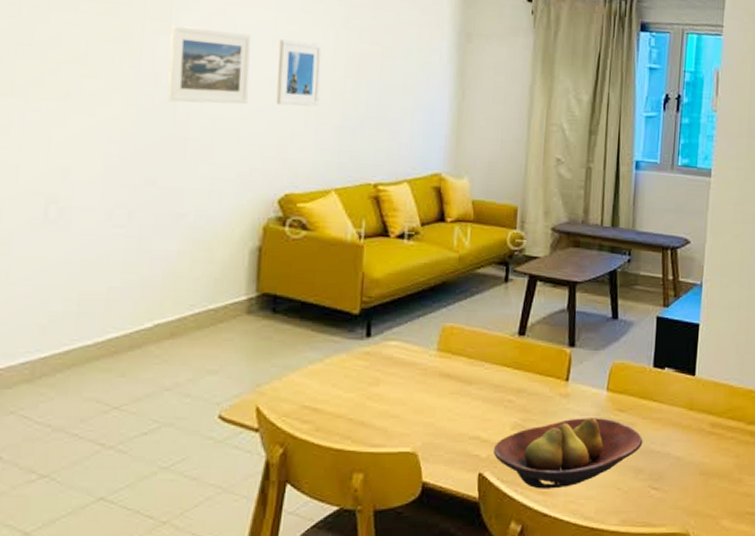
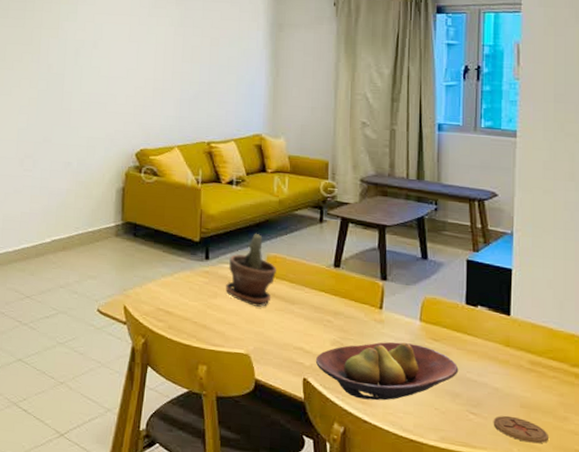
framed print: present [167,25,252,104] -> none [57,31,113,85]
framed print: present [276,39,322,107] -> none [132,37,165,85]
potted plant: none [389,300,453,391] -> present [225,234,276,307]
coaster: none [673,485,724,512] -> present [493,415,548,444]

